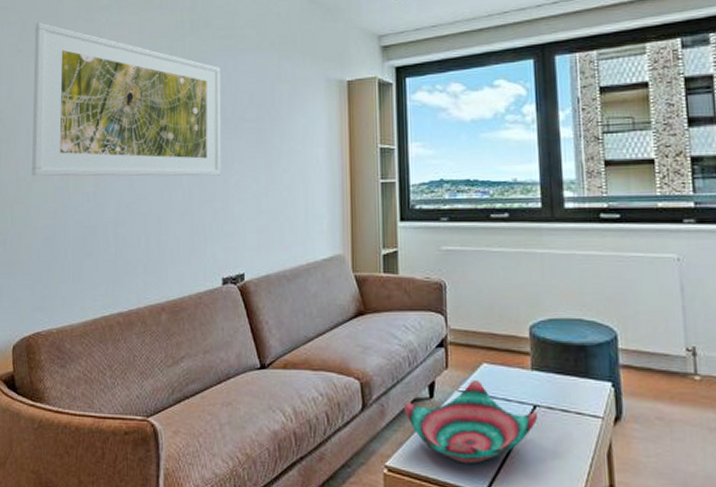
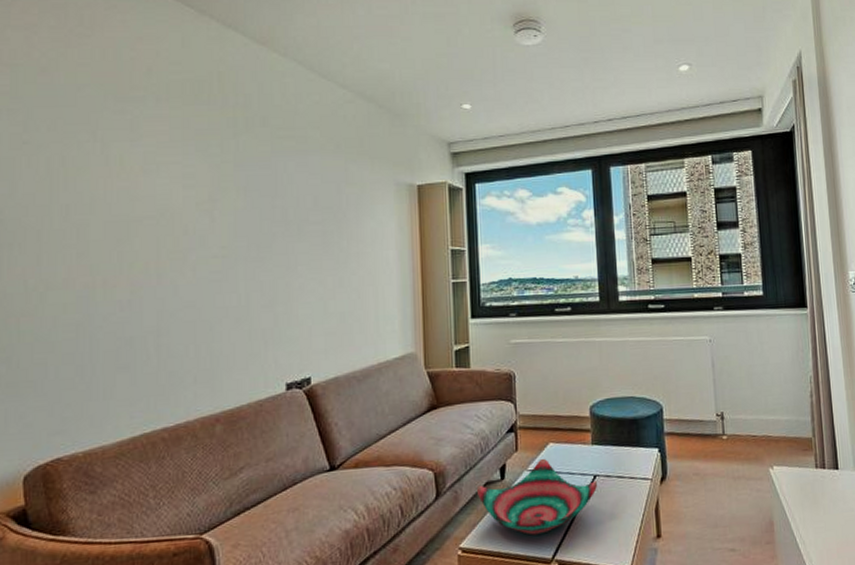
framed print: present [32,22,222,177] -> none [44,111,284,285]

